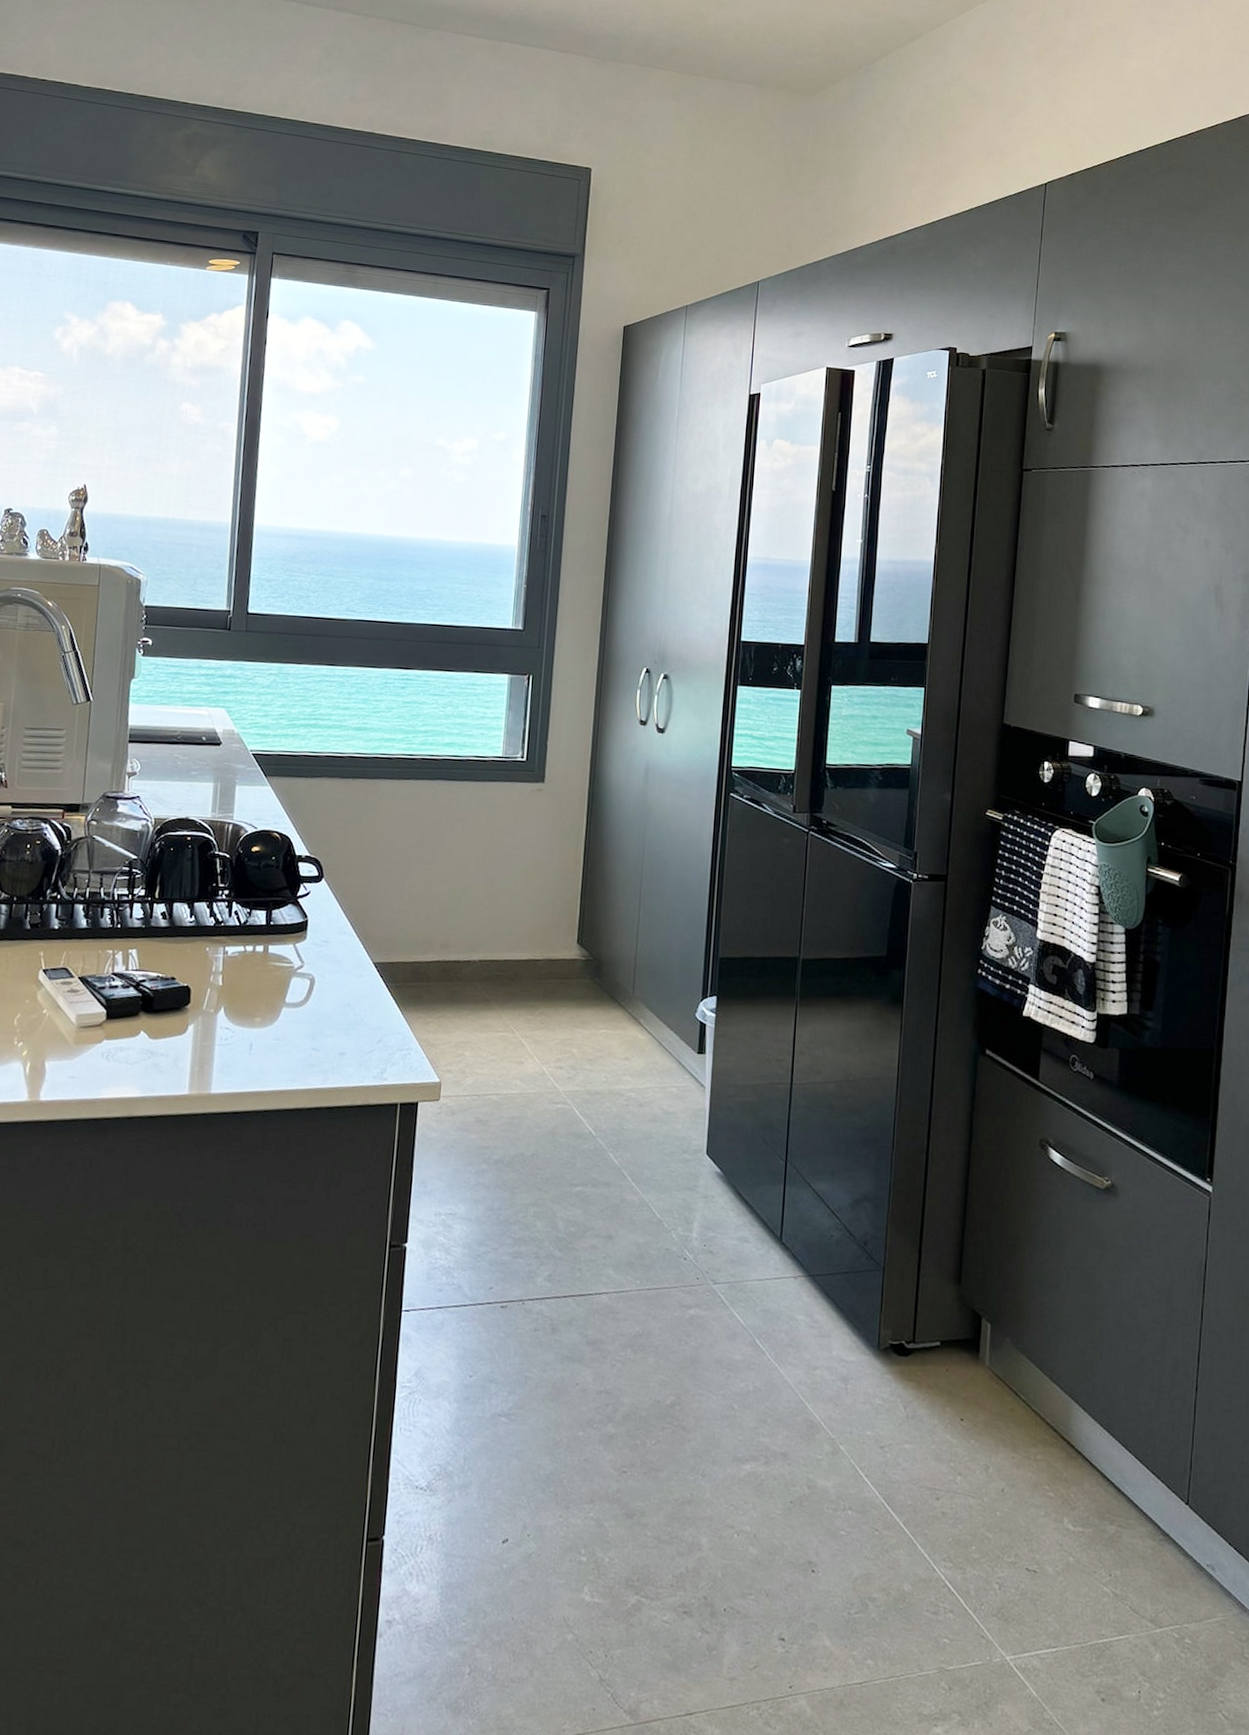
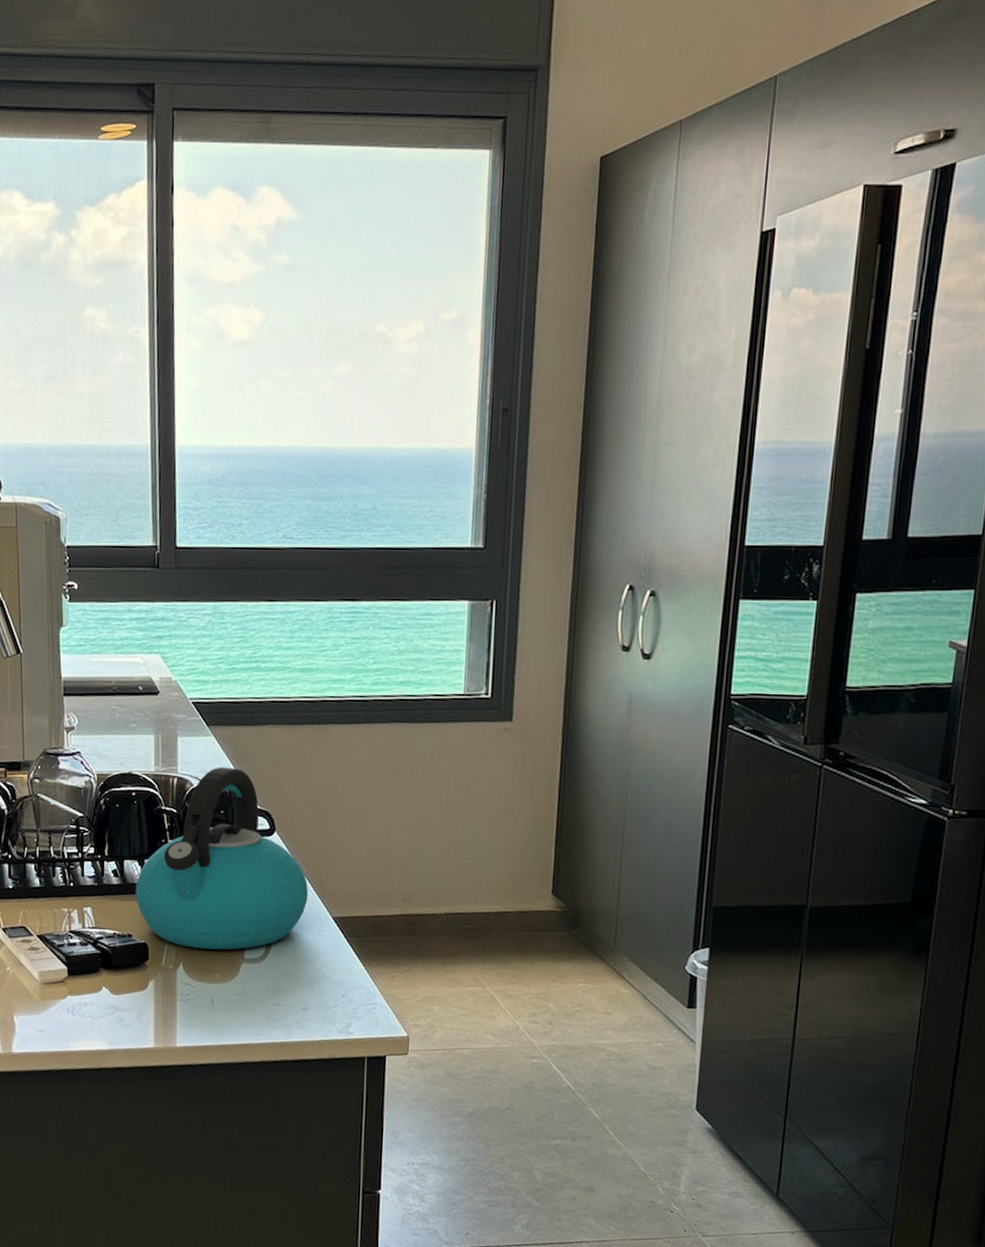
kettle: none [182,815,352,994] -> present [135,766,309,950]

